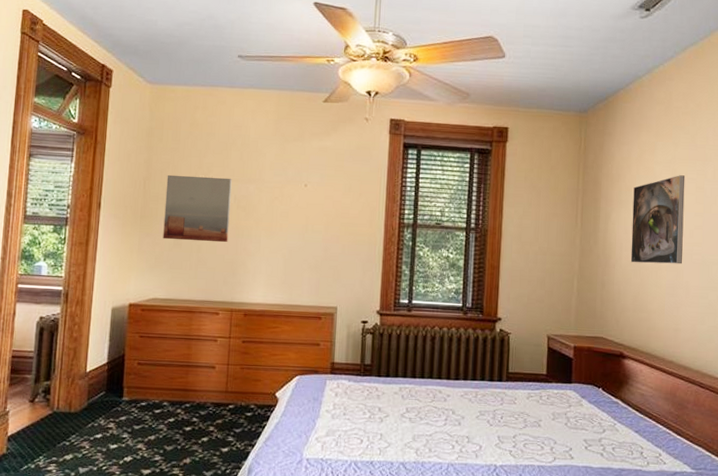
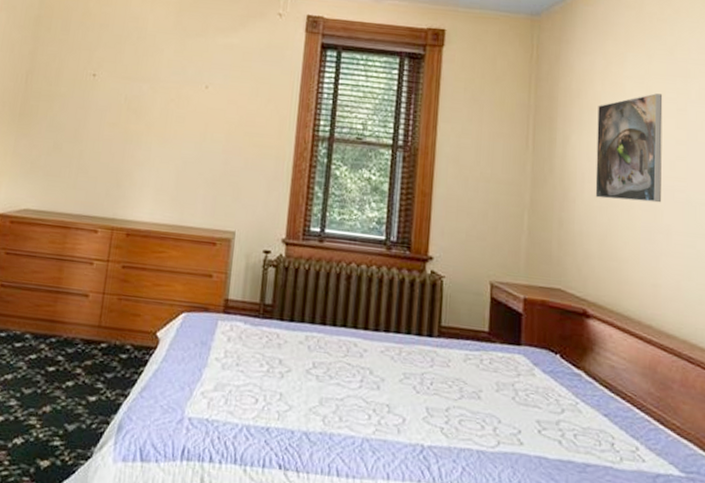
wall art: present [163,174,232,243] -> none [41,68,124,149]

